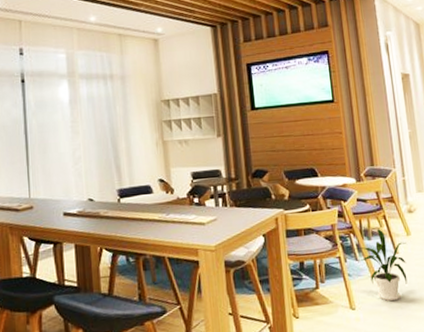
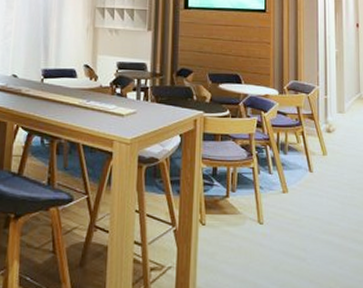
house plant: present [354,229,408,302] -> none [268,145,322,221]

